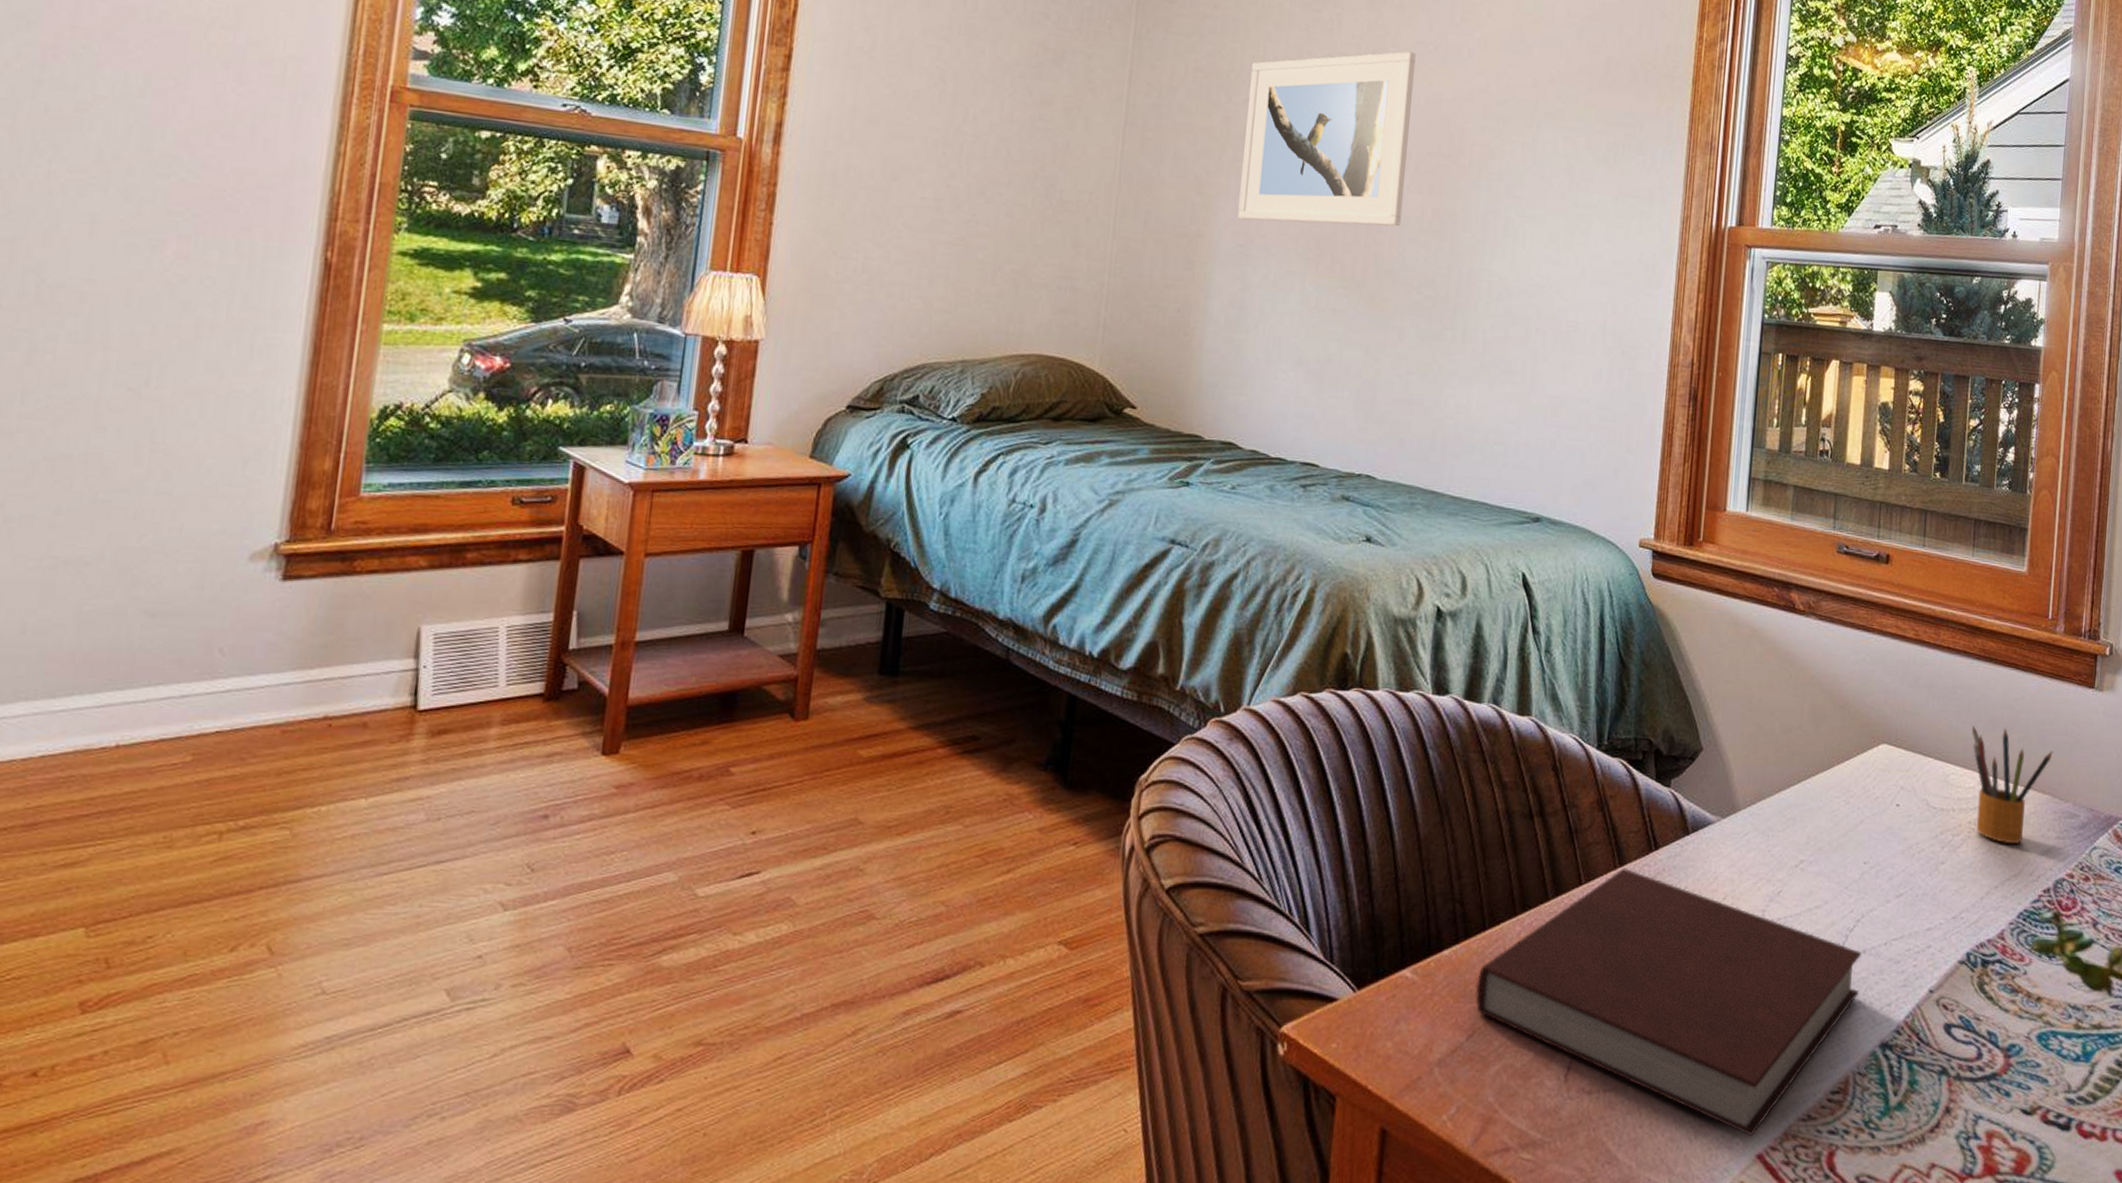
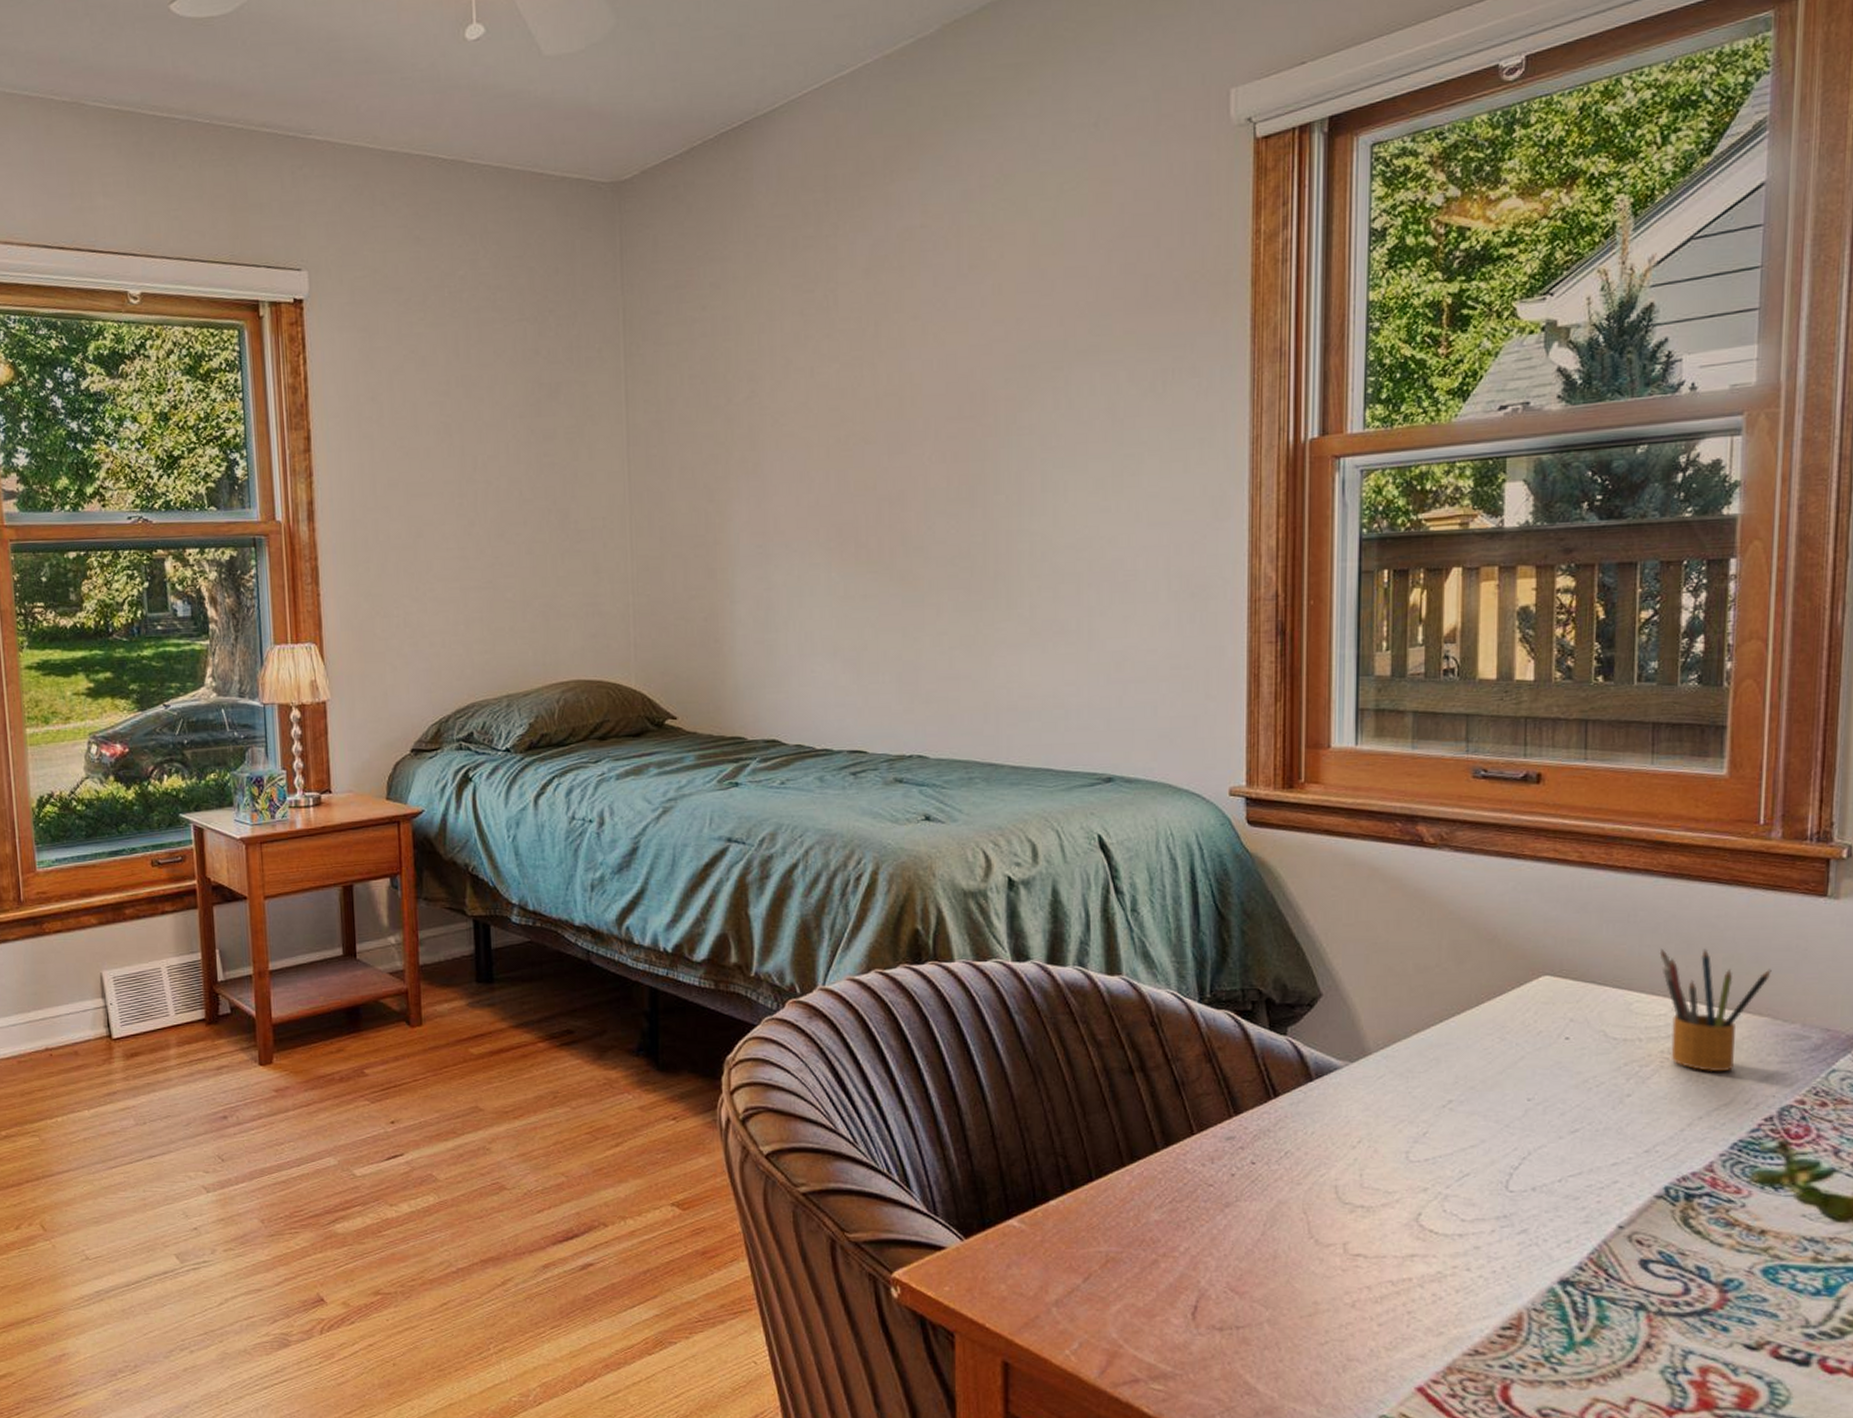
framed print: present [1238,51,1416,227] -> none [748,314,926,520]
notebook: present [1475,868,1862,1137] -> none [1087,1116,1531,1371]

